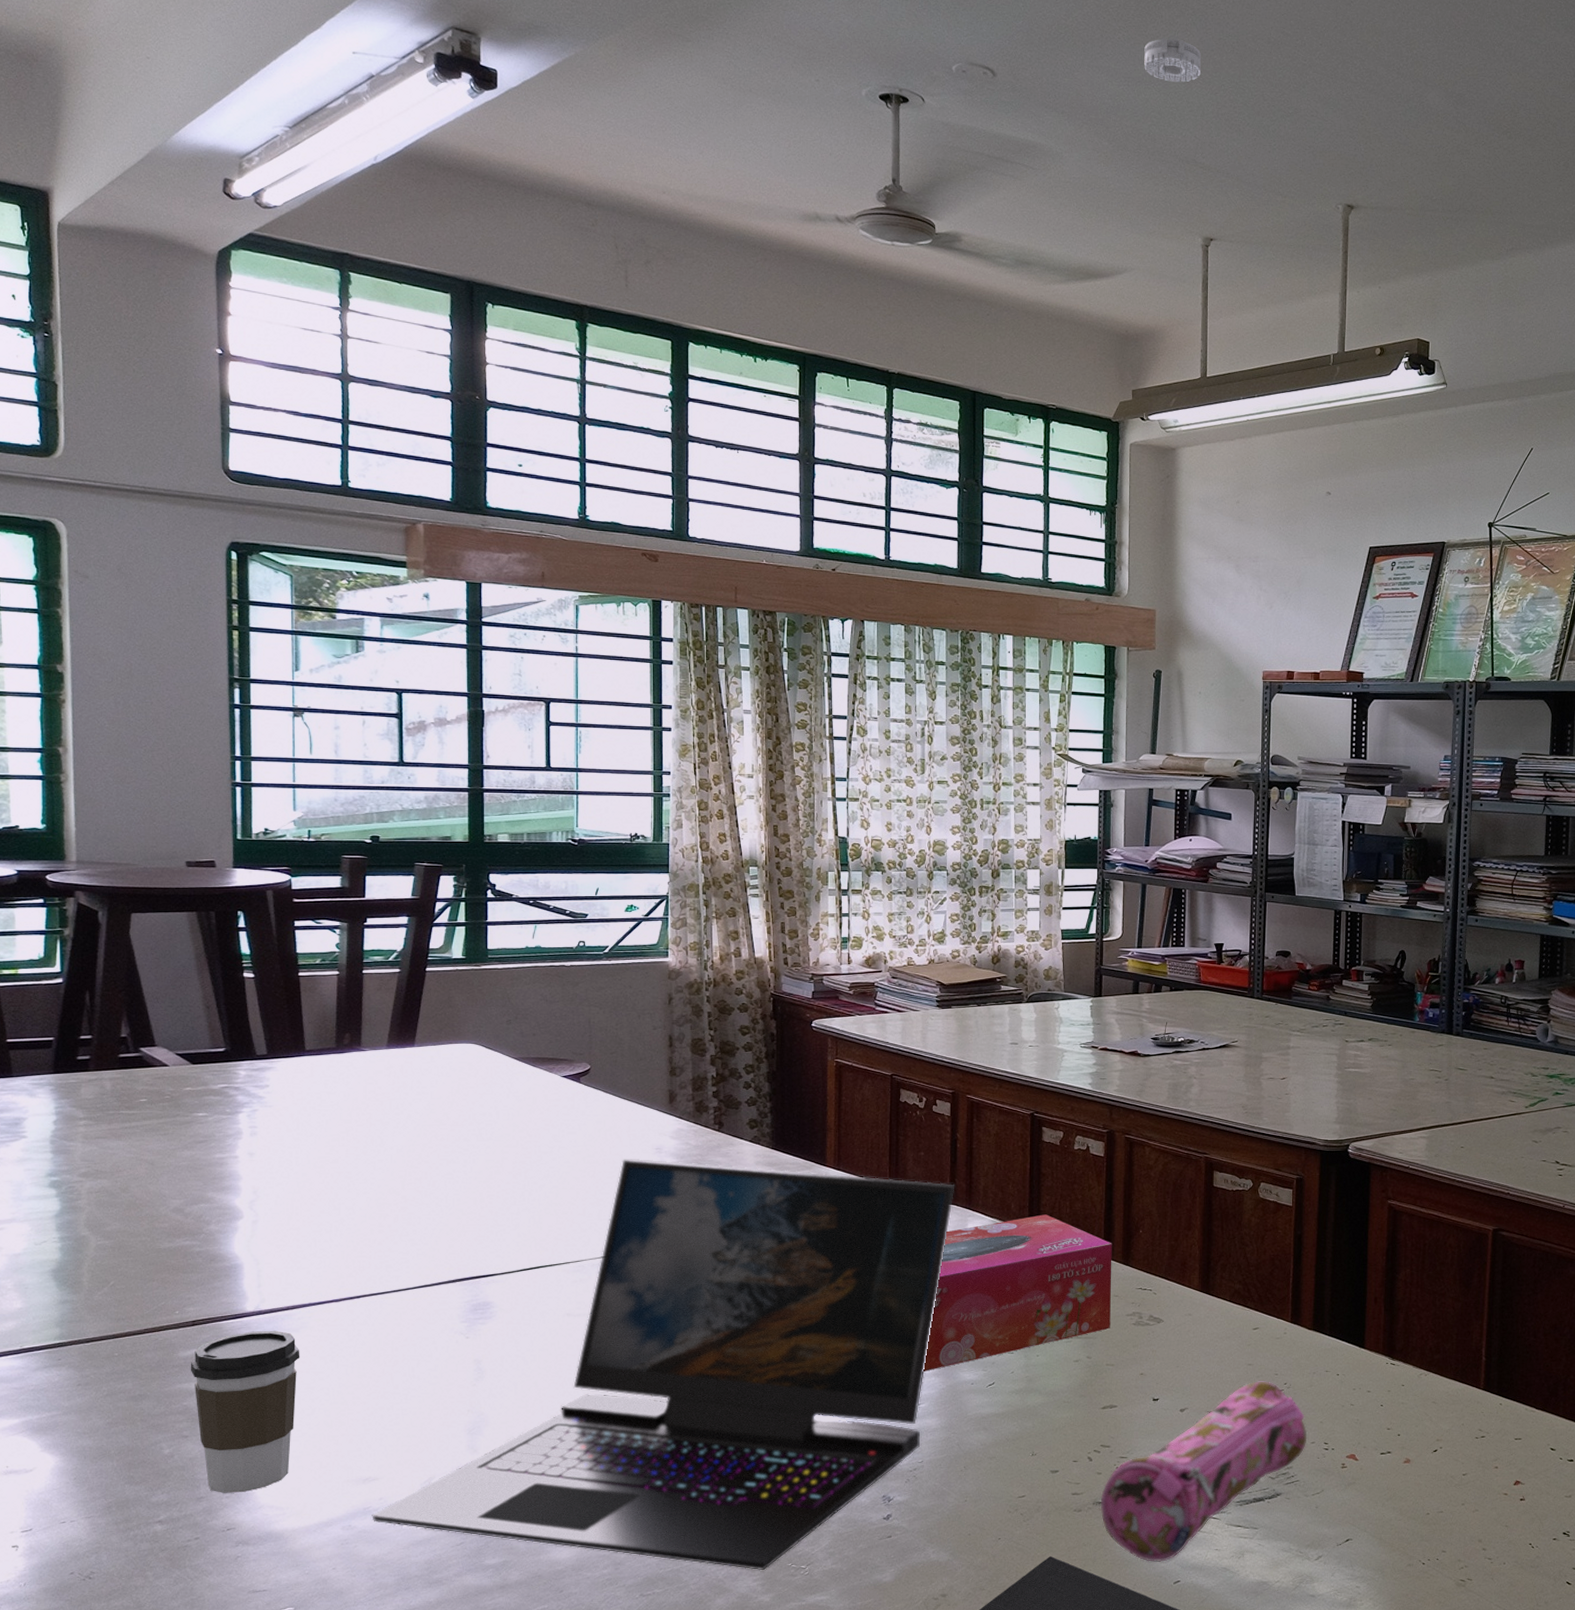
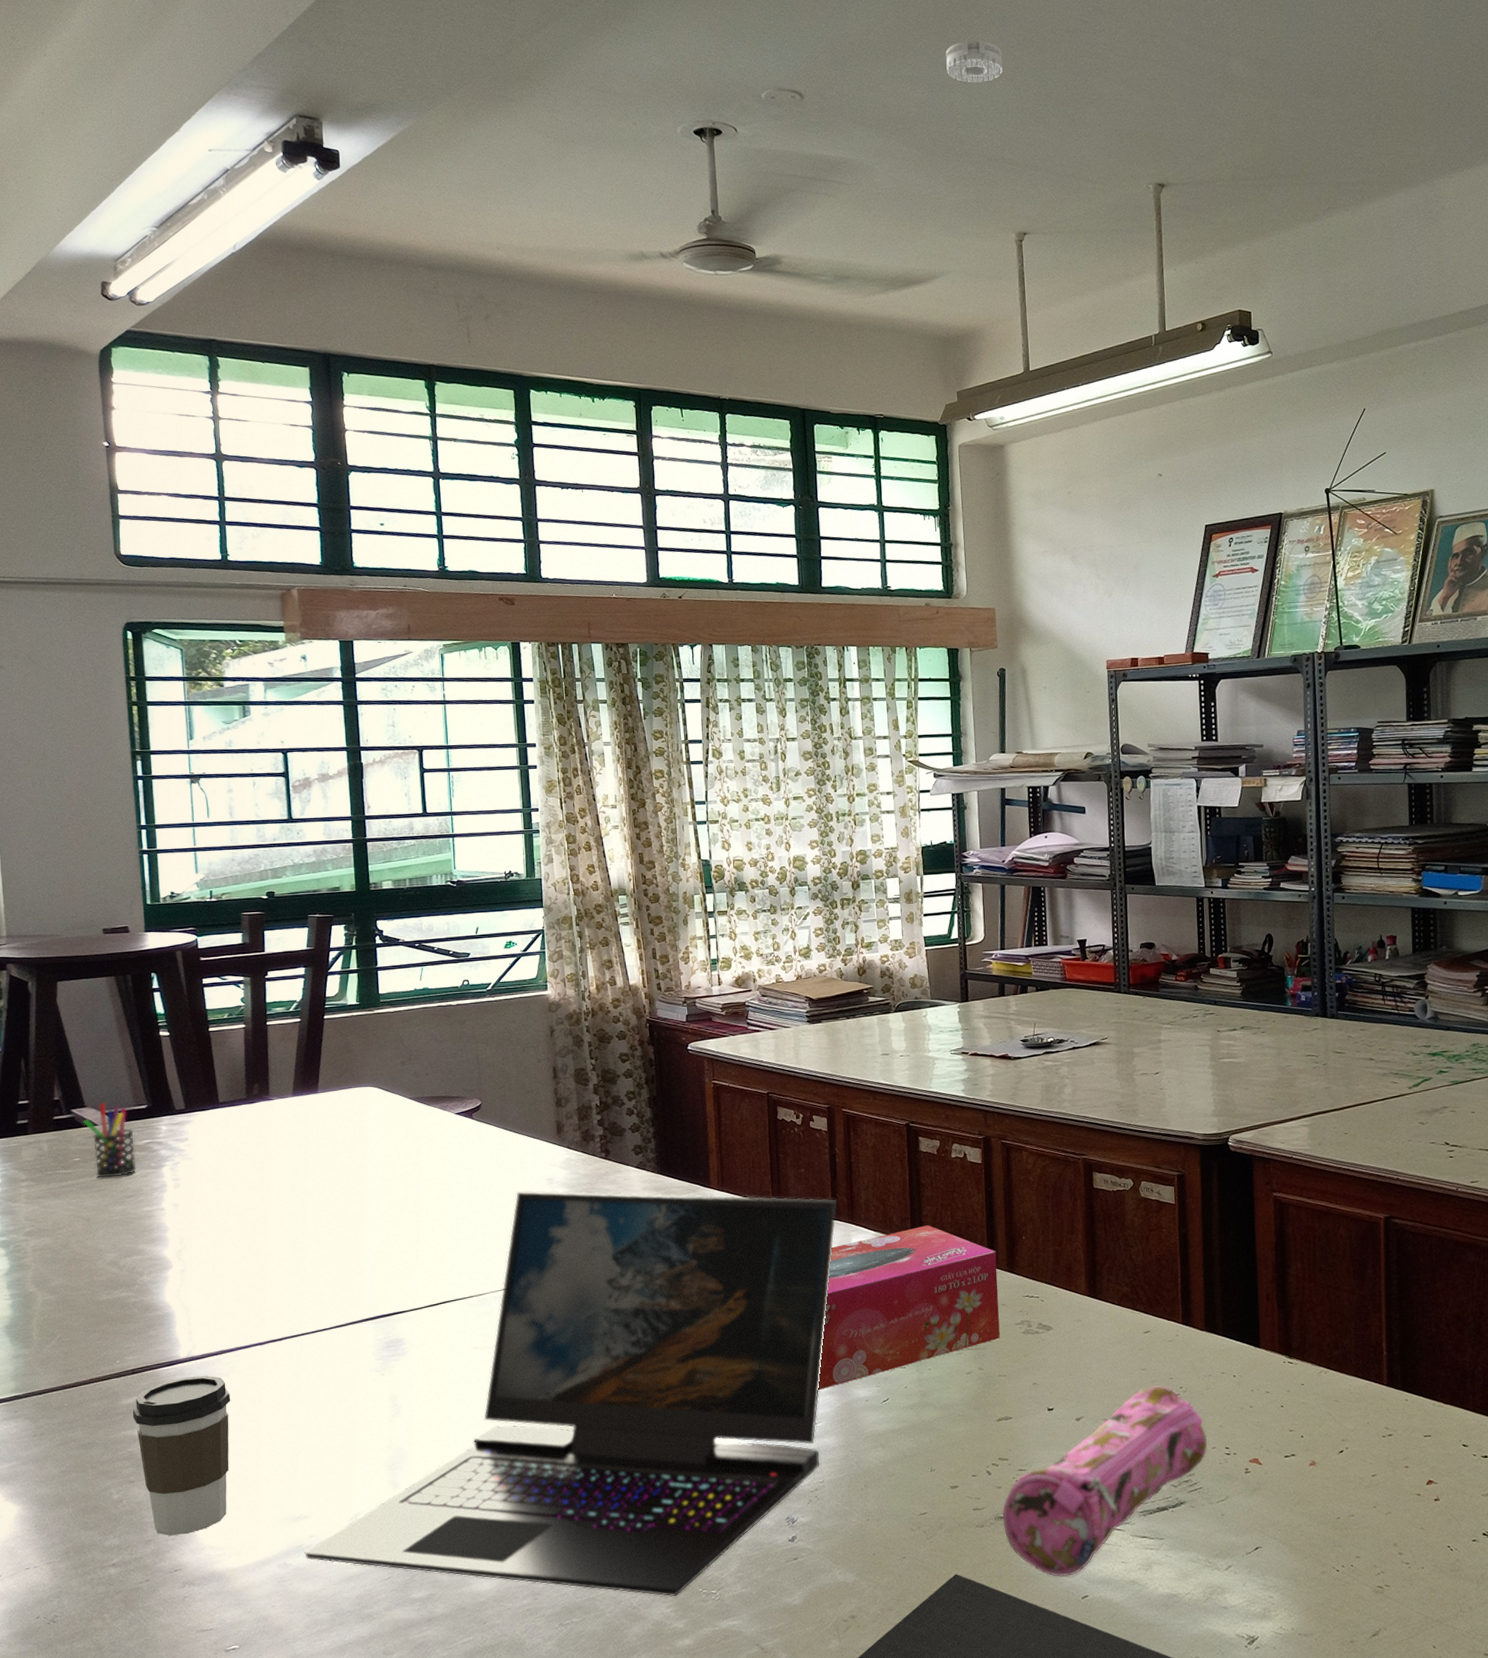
pen holder: none [152,1042,210,1121] -> present [83,1102,137,1178]

